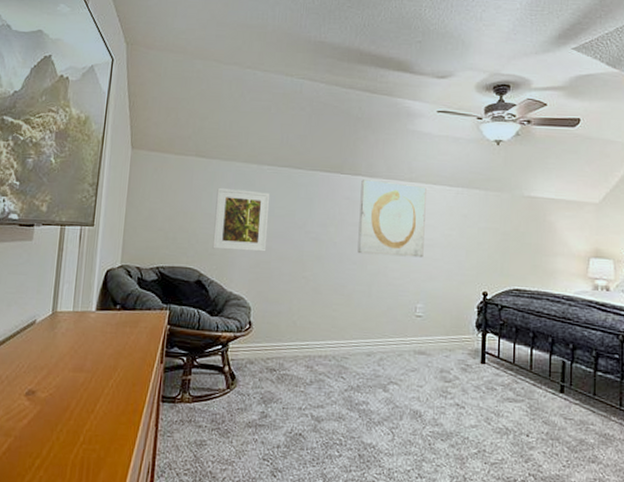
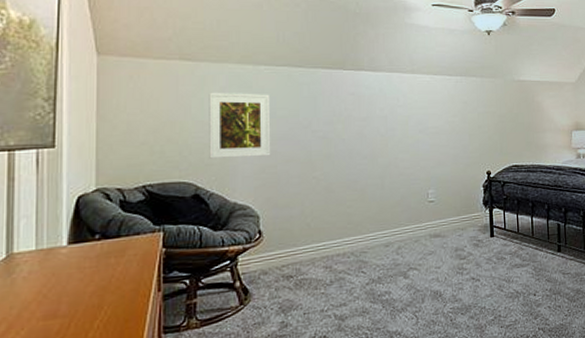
wall art: present [357,180,427,258] -> none [365,74,431,148]

